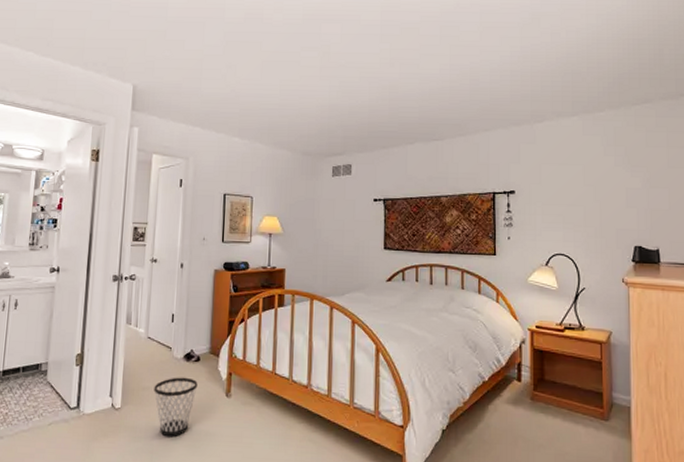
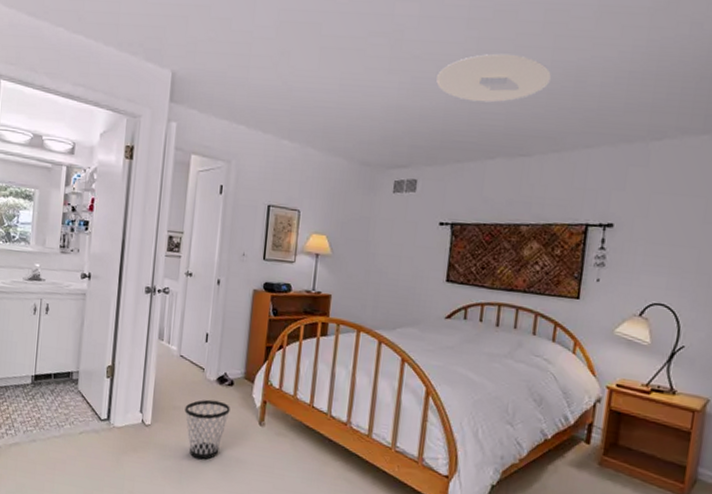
ceiling light: none [360,61,452,99] -> present [436,53,552,103]

